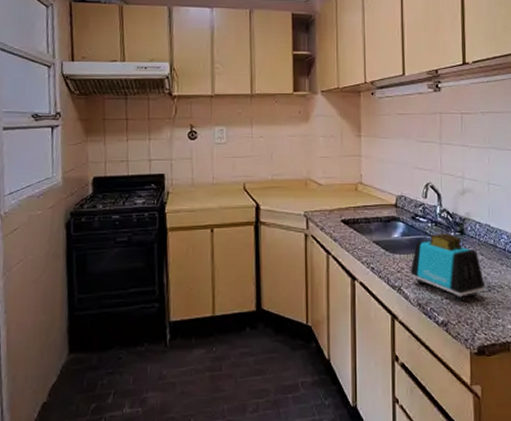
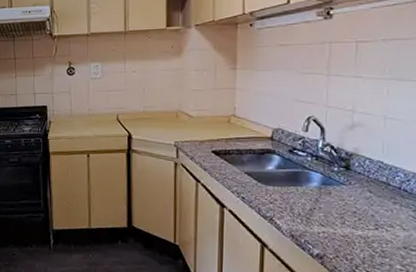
toaster: present [410,233,485,301] -> none [284,167,371,236]

